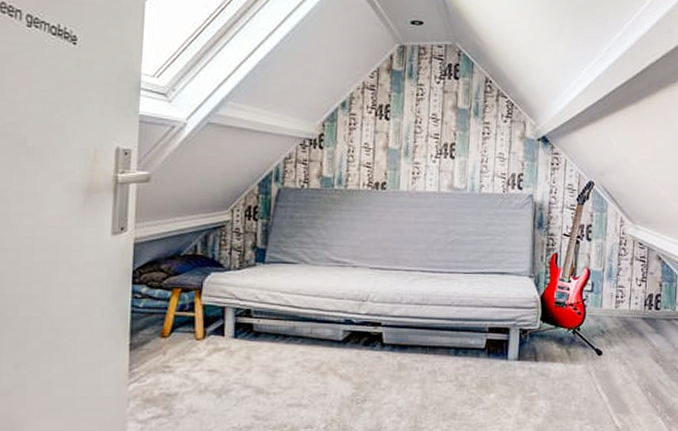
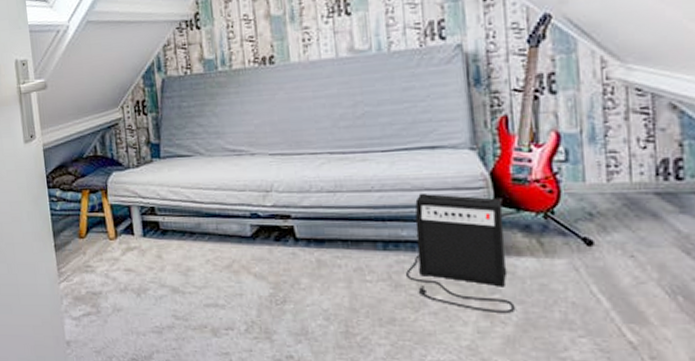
amplifier: none [470,309,546,407] -> present [406,192,516,313]

